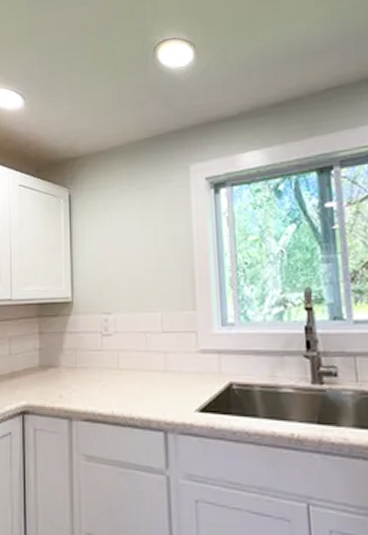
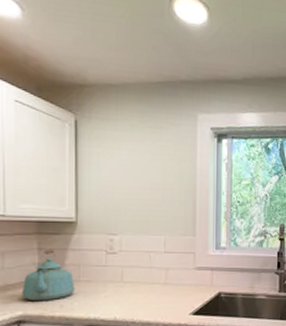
kettle: none [25,332,73,390] -> present [21,248,76,301]

